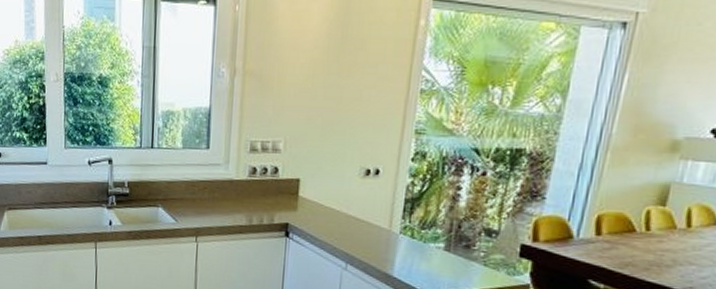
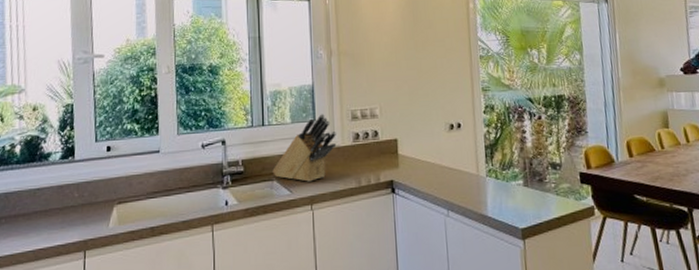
knife block: none [158,141,231,213] -> present [272,114,337,182]

